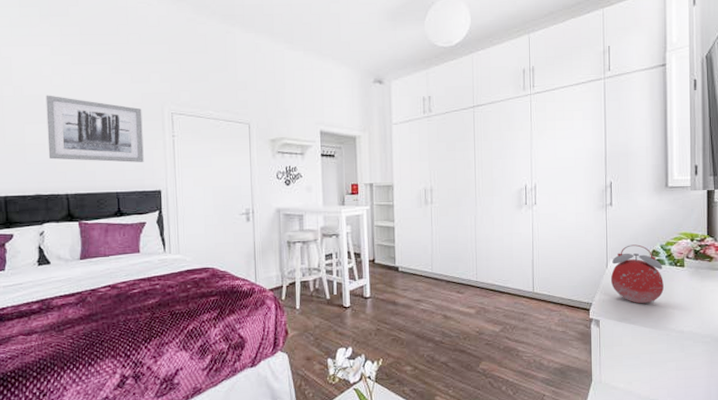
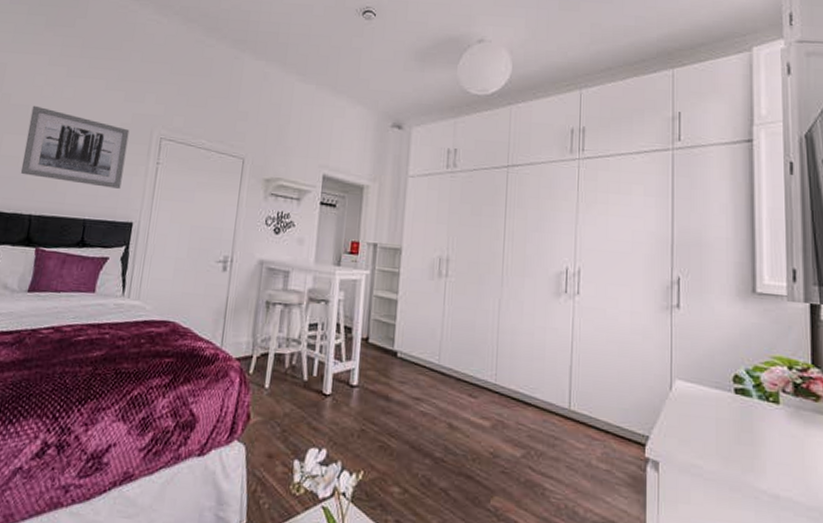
alarm clock: present [610,244,664,303] -> none [675,363,750,448]

